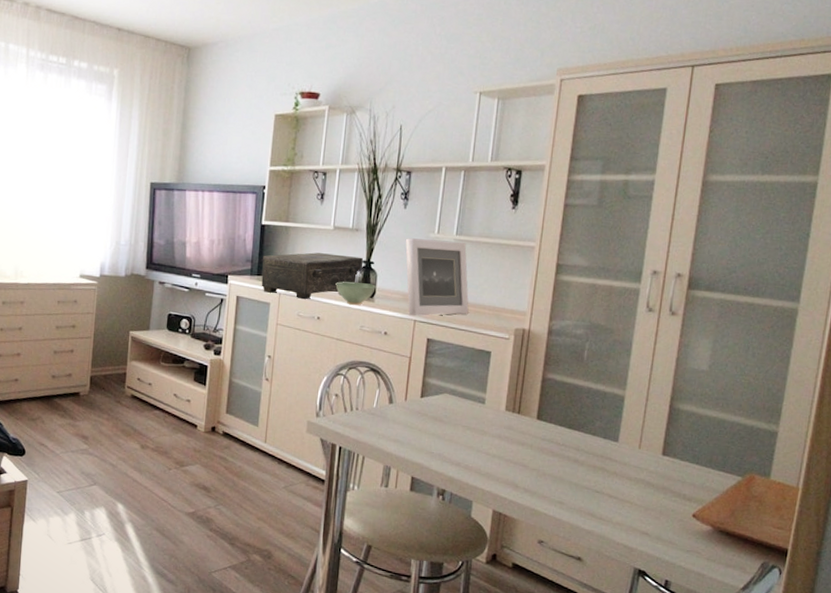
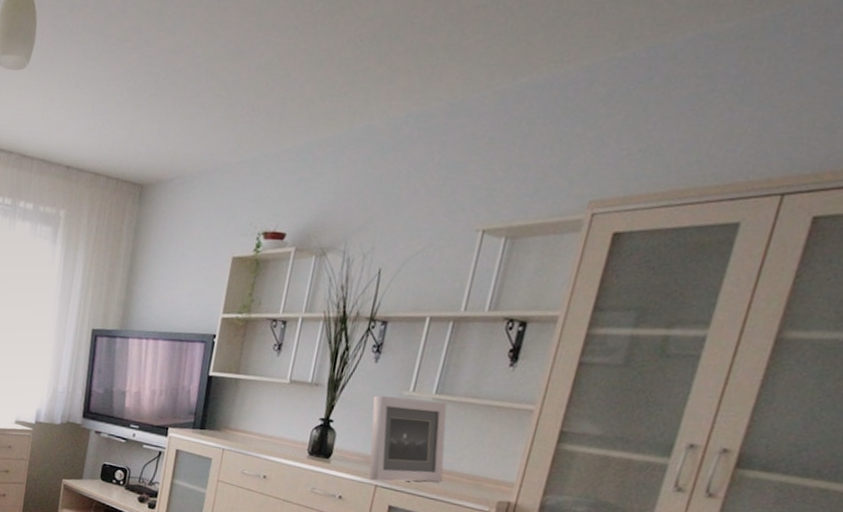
decorative box: present [261,252,364,299] -> none [203,407,322,456]
bowl: present [335,281,376,305] -> none [287,439,334,466]

